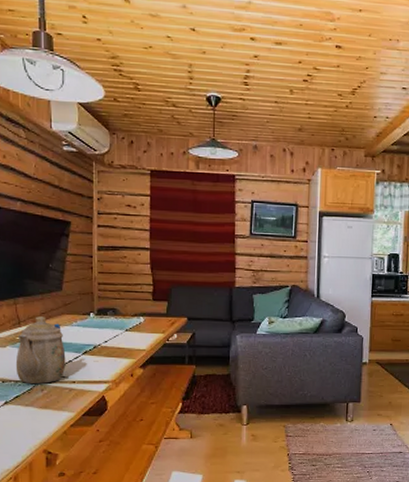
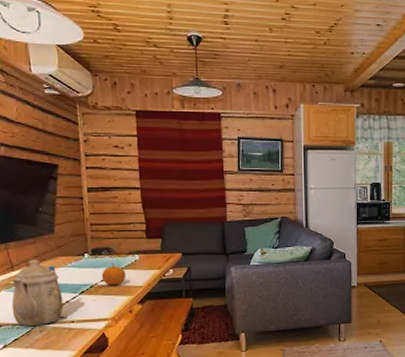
fruit: none [105,324,130,348] -> present [101,263,126,286]

